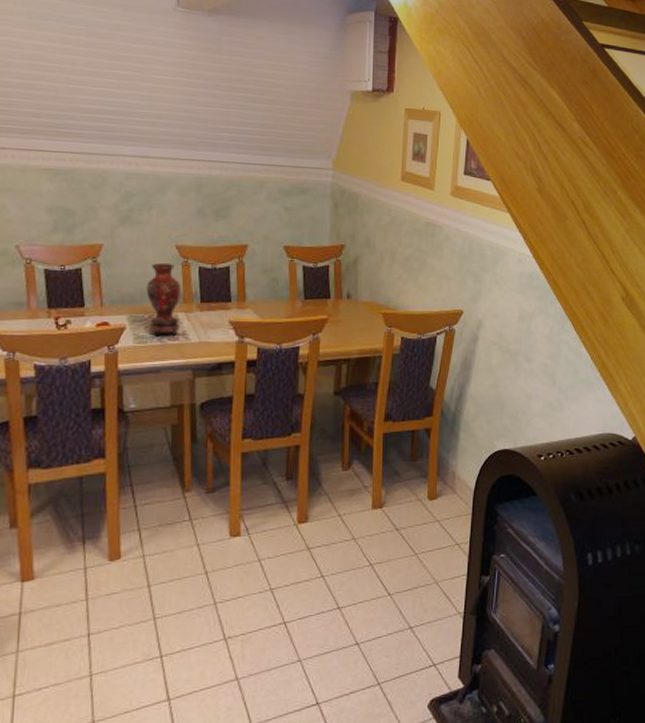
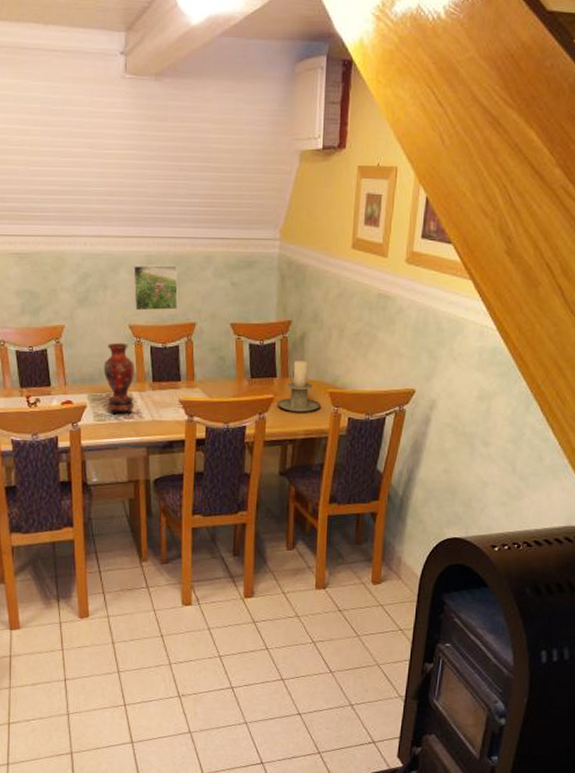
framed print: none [181,186,230,232] -> present [132,264,179,311]
candle holder: none [331,282,374,332] -> present [277,360,321,412]

